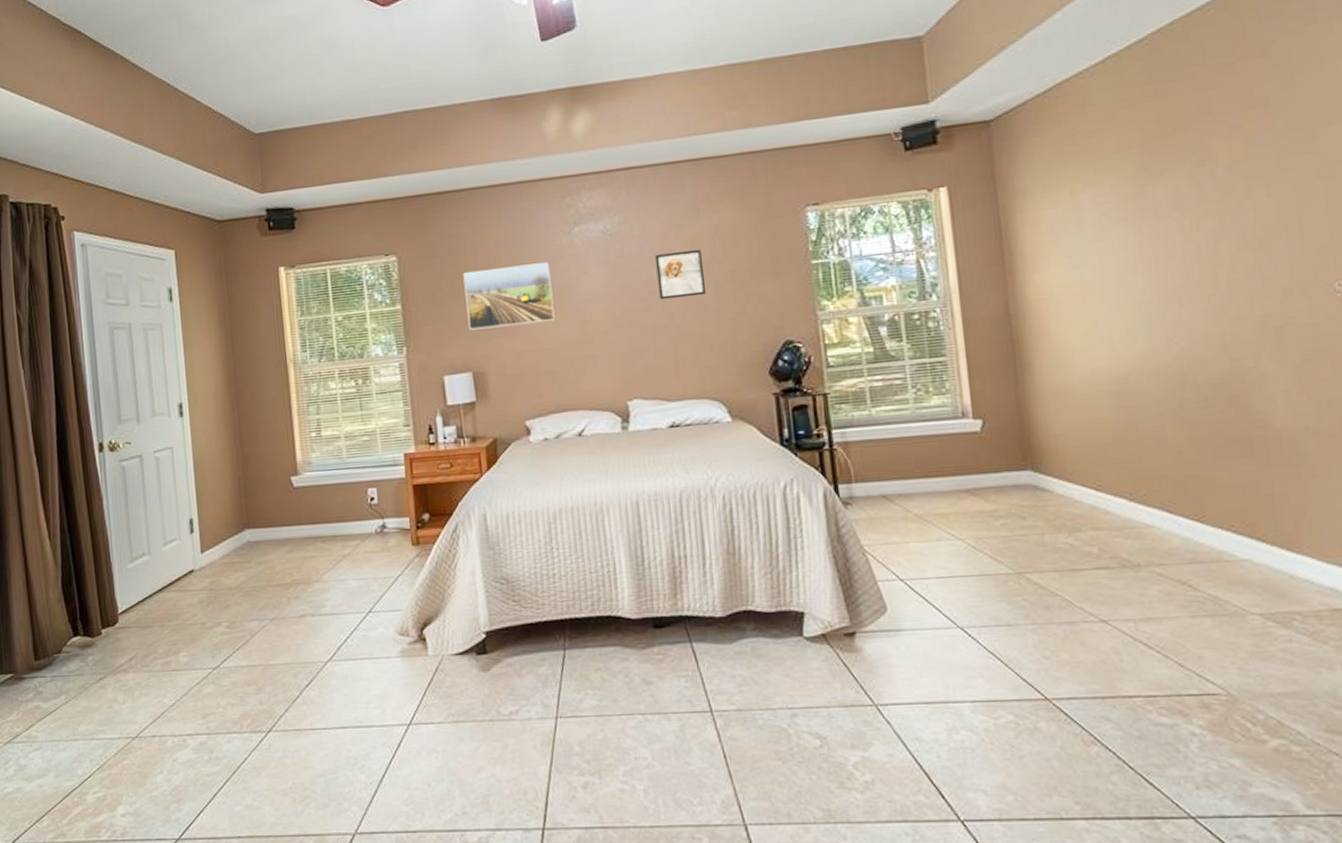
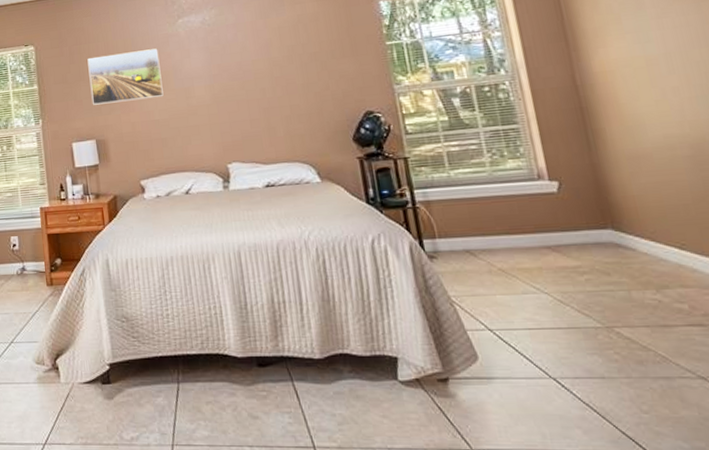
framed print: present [655,249,707,300] -> none [247,34,294,78]

